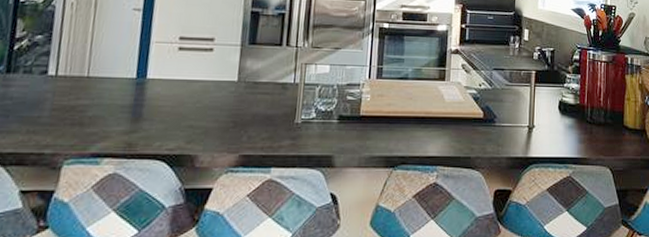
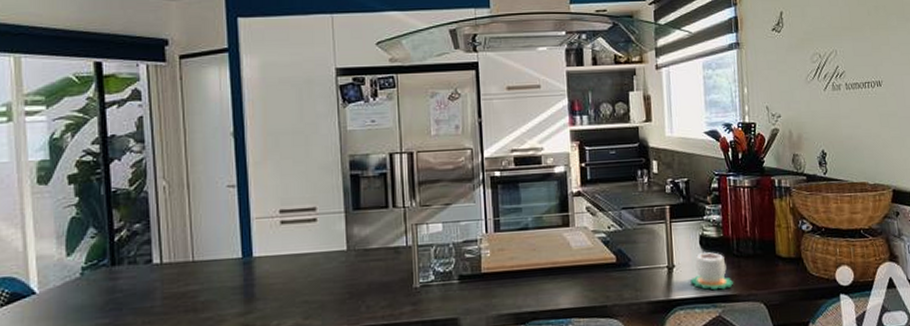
mug: none [547,116,584,152] -> present [690,251,733,291]

